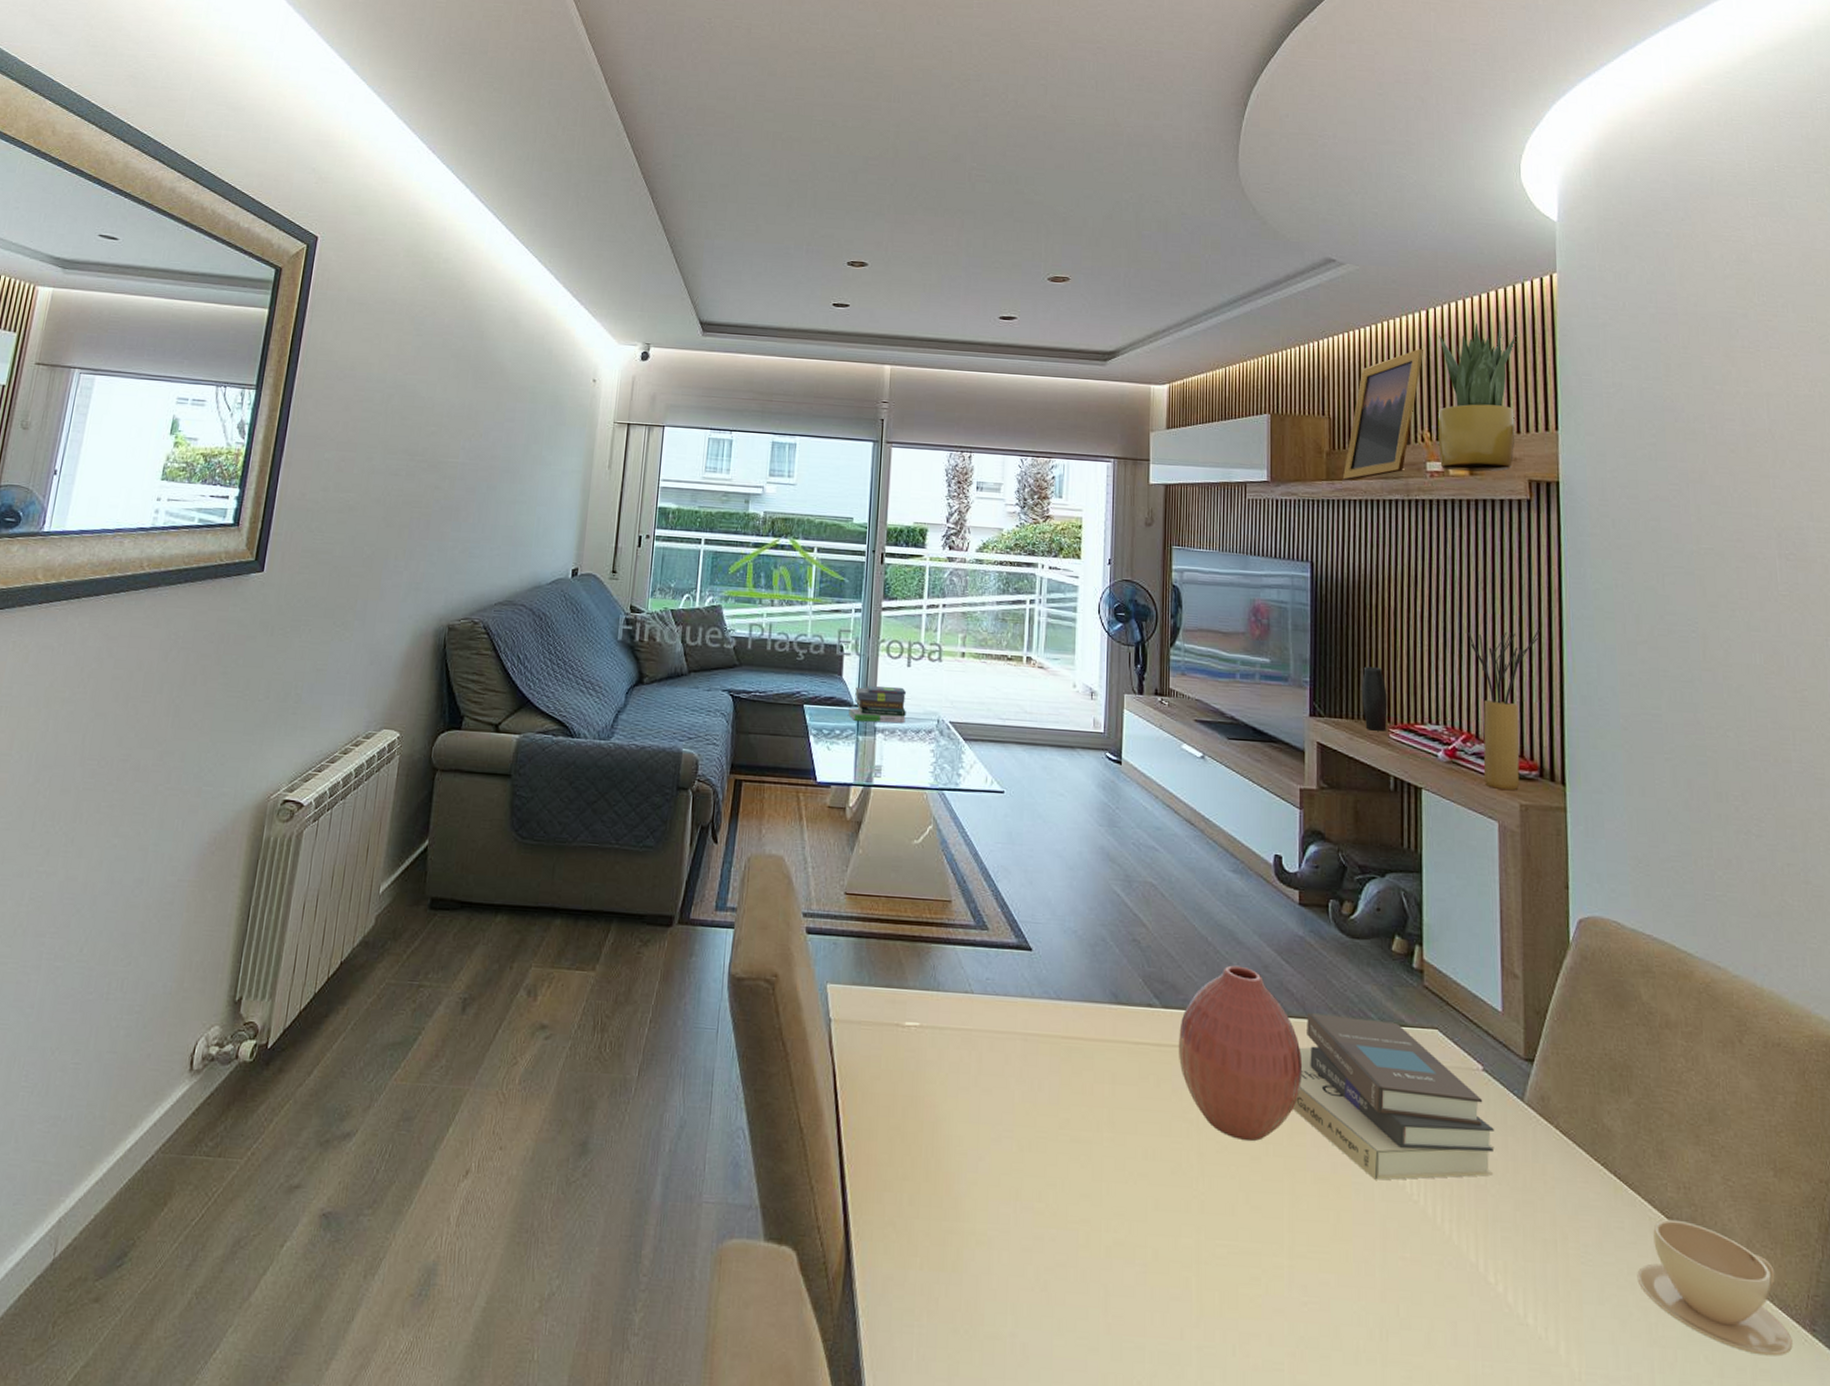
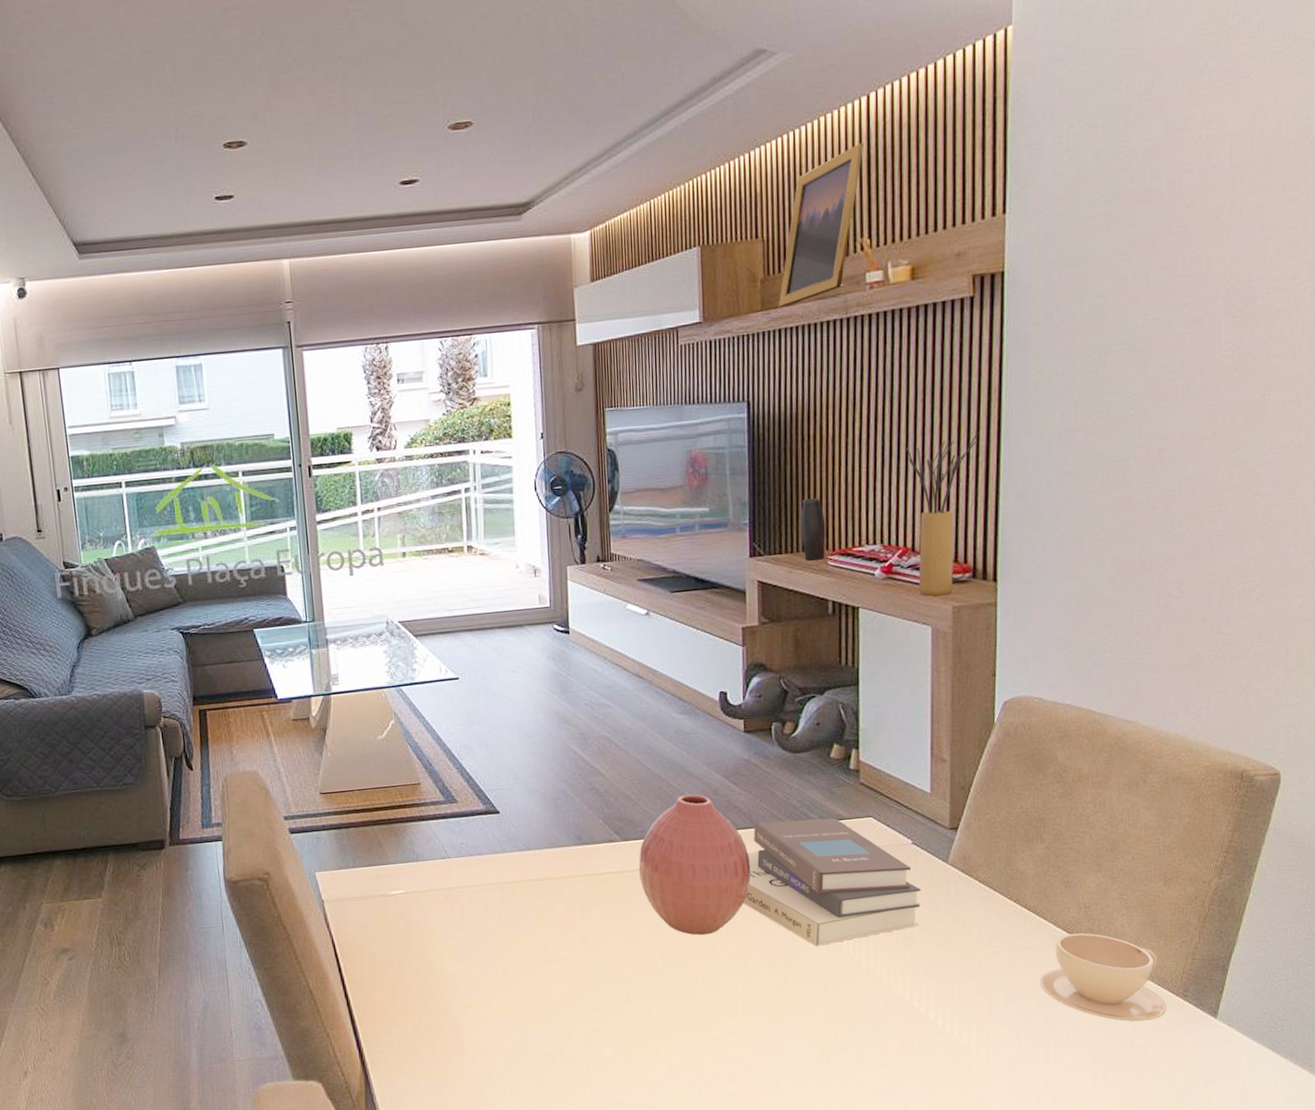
books: present [848,686,906,723] -> none [298,596,356,636]
planter: present [1438,320,1519,472] -> none [878,93,968,279]

